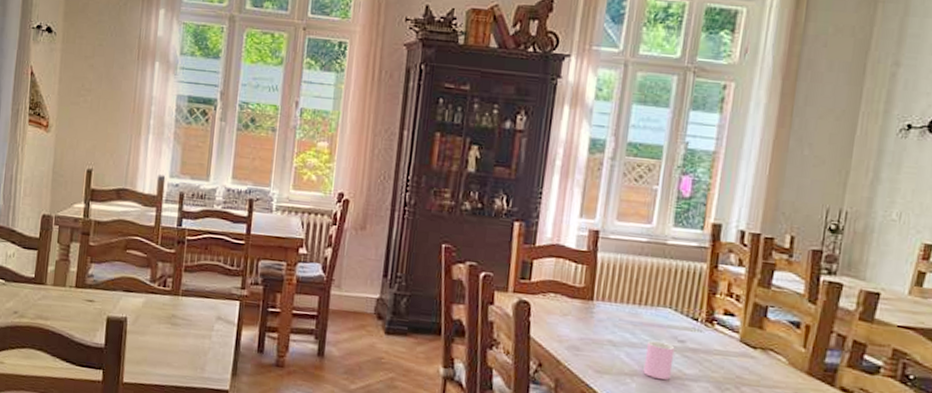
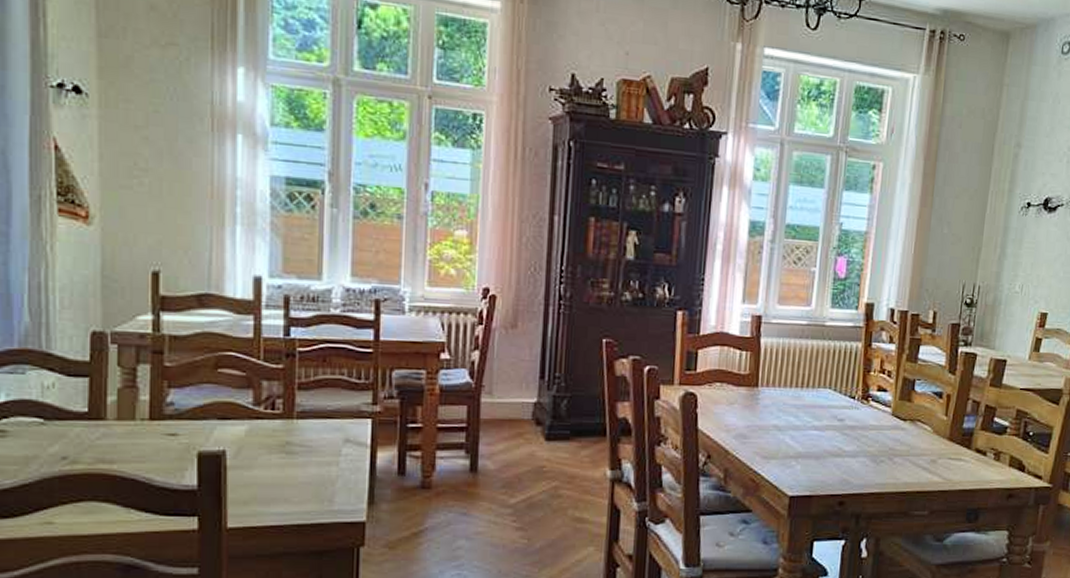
cup: present [643,341,675,380] -> none [807,422,835,458]

